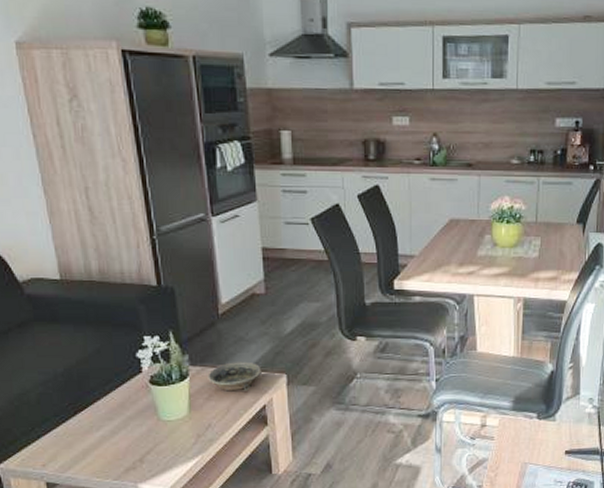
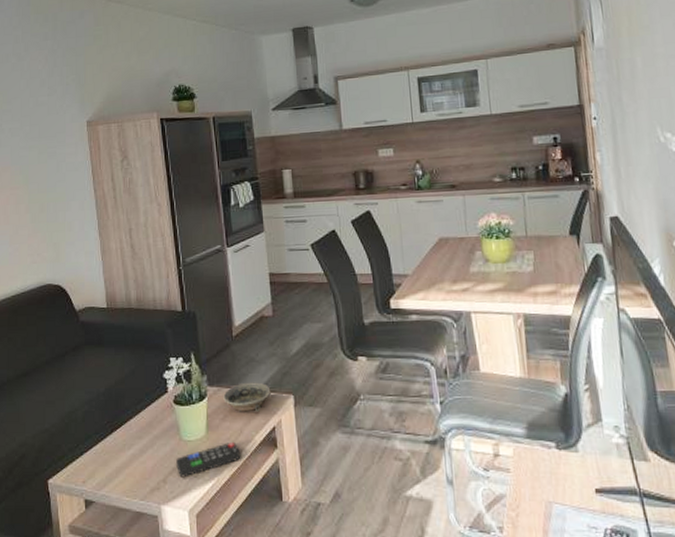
remote control: none [154,420,228,457] -> present [176,441,241,478]

